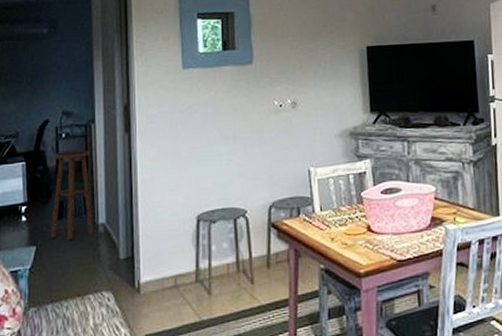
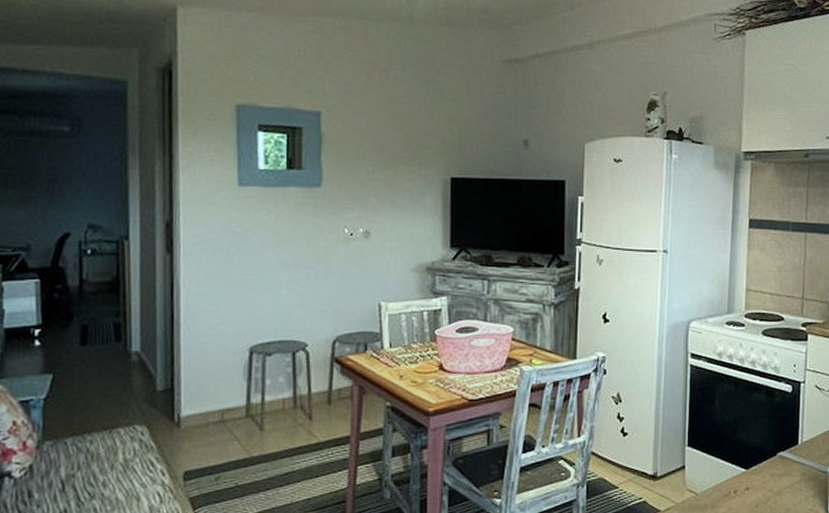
stool: present [50,149,94,241] -> none [71,269,126,370]

